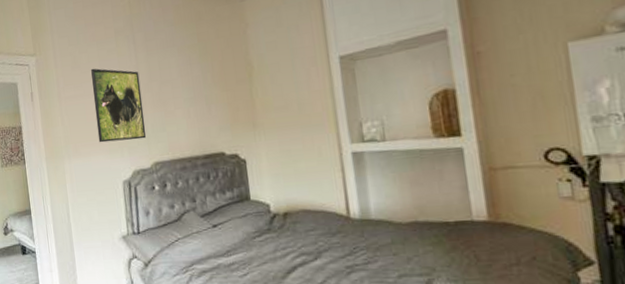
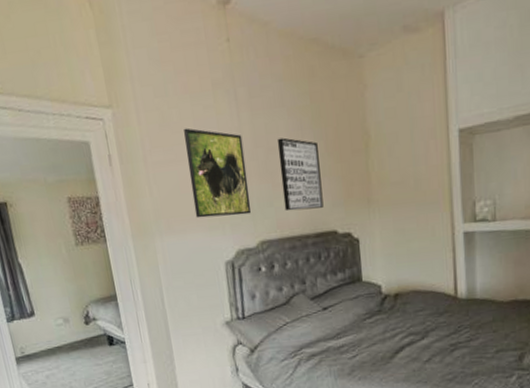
wall art: none [168,72,212,136] -> present [277,137,324,211]

